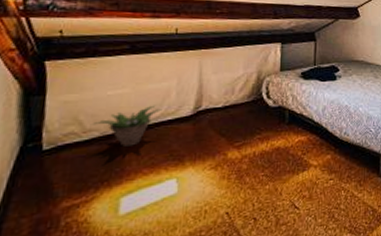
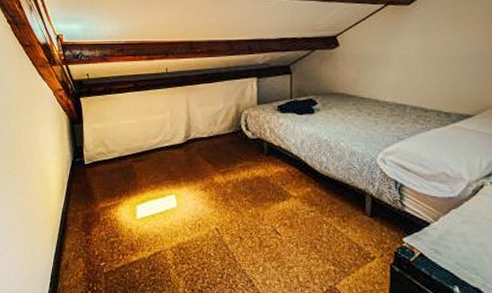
decorative plant: present [93,105,162,146] -> none [114,133,161,166]

